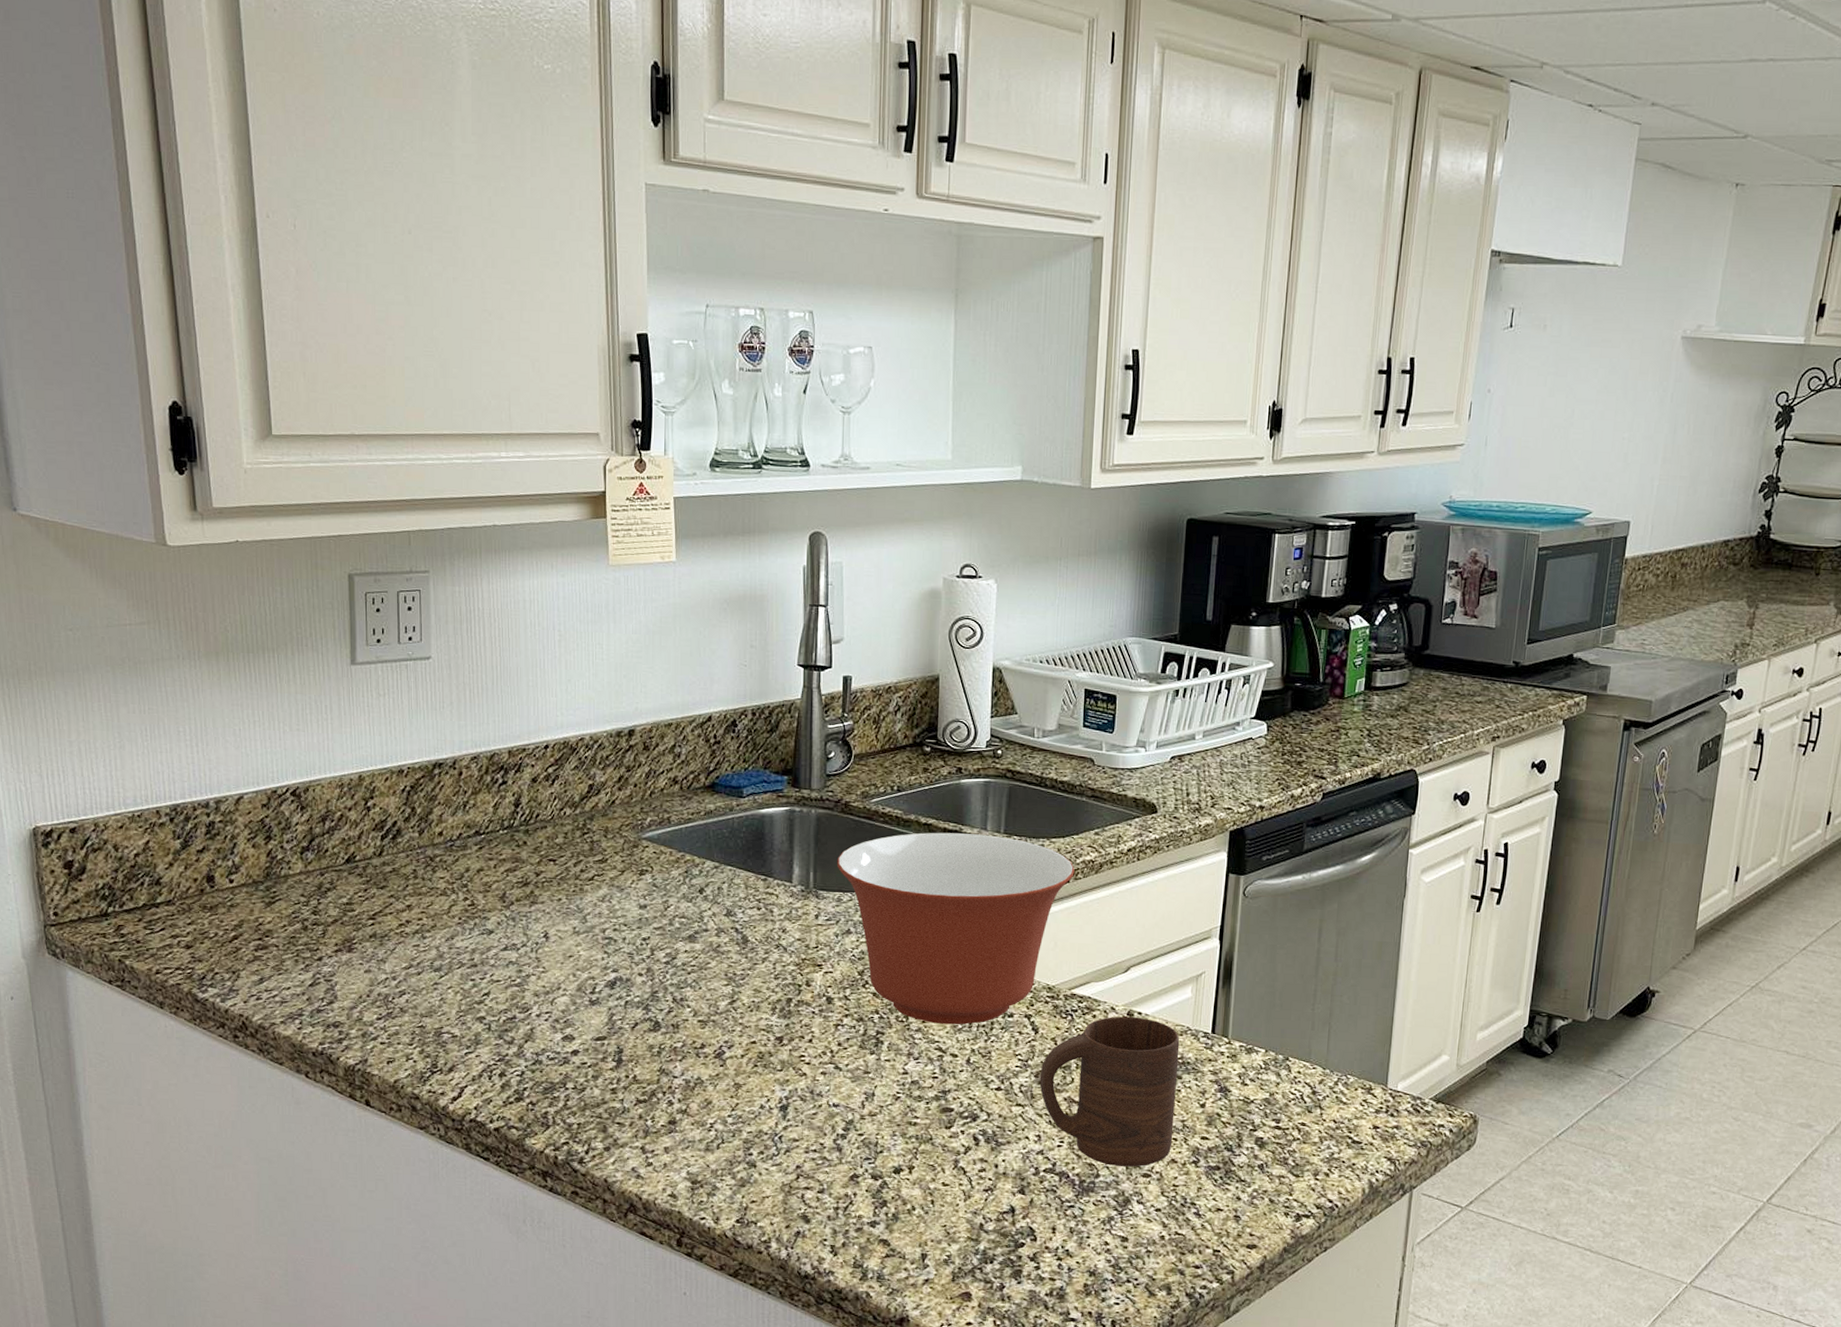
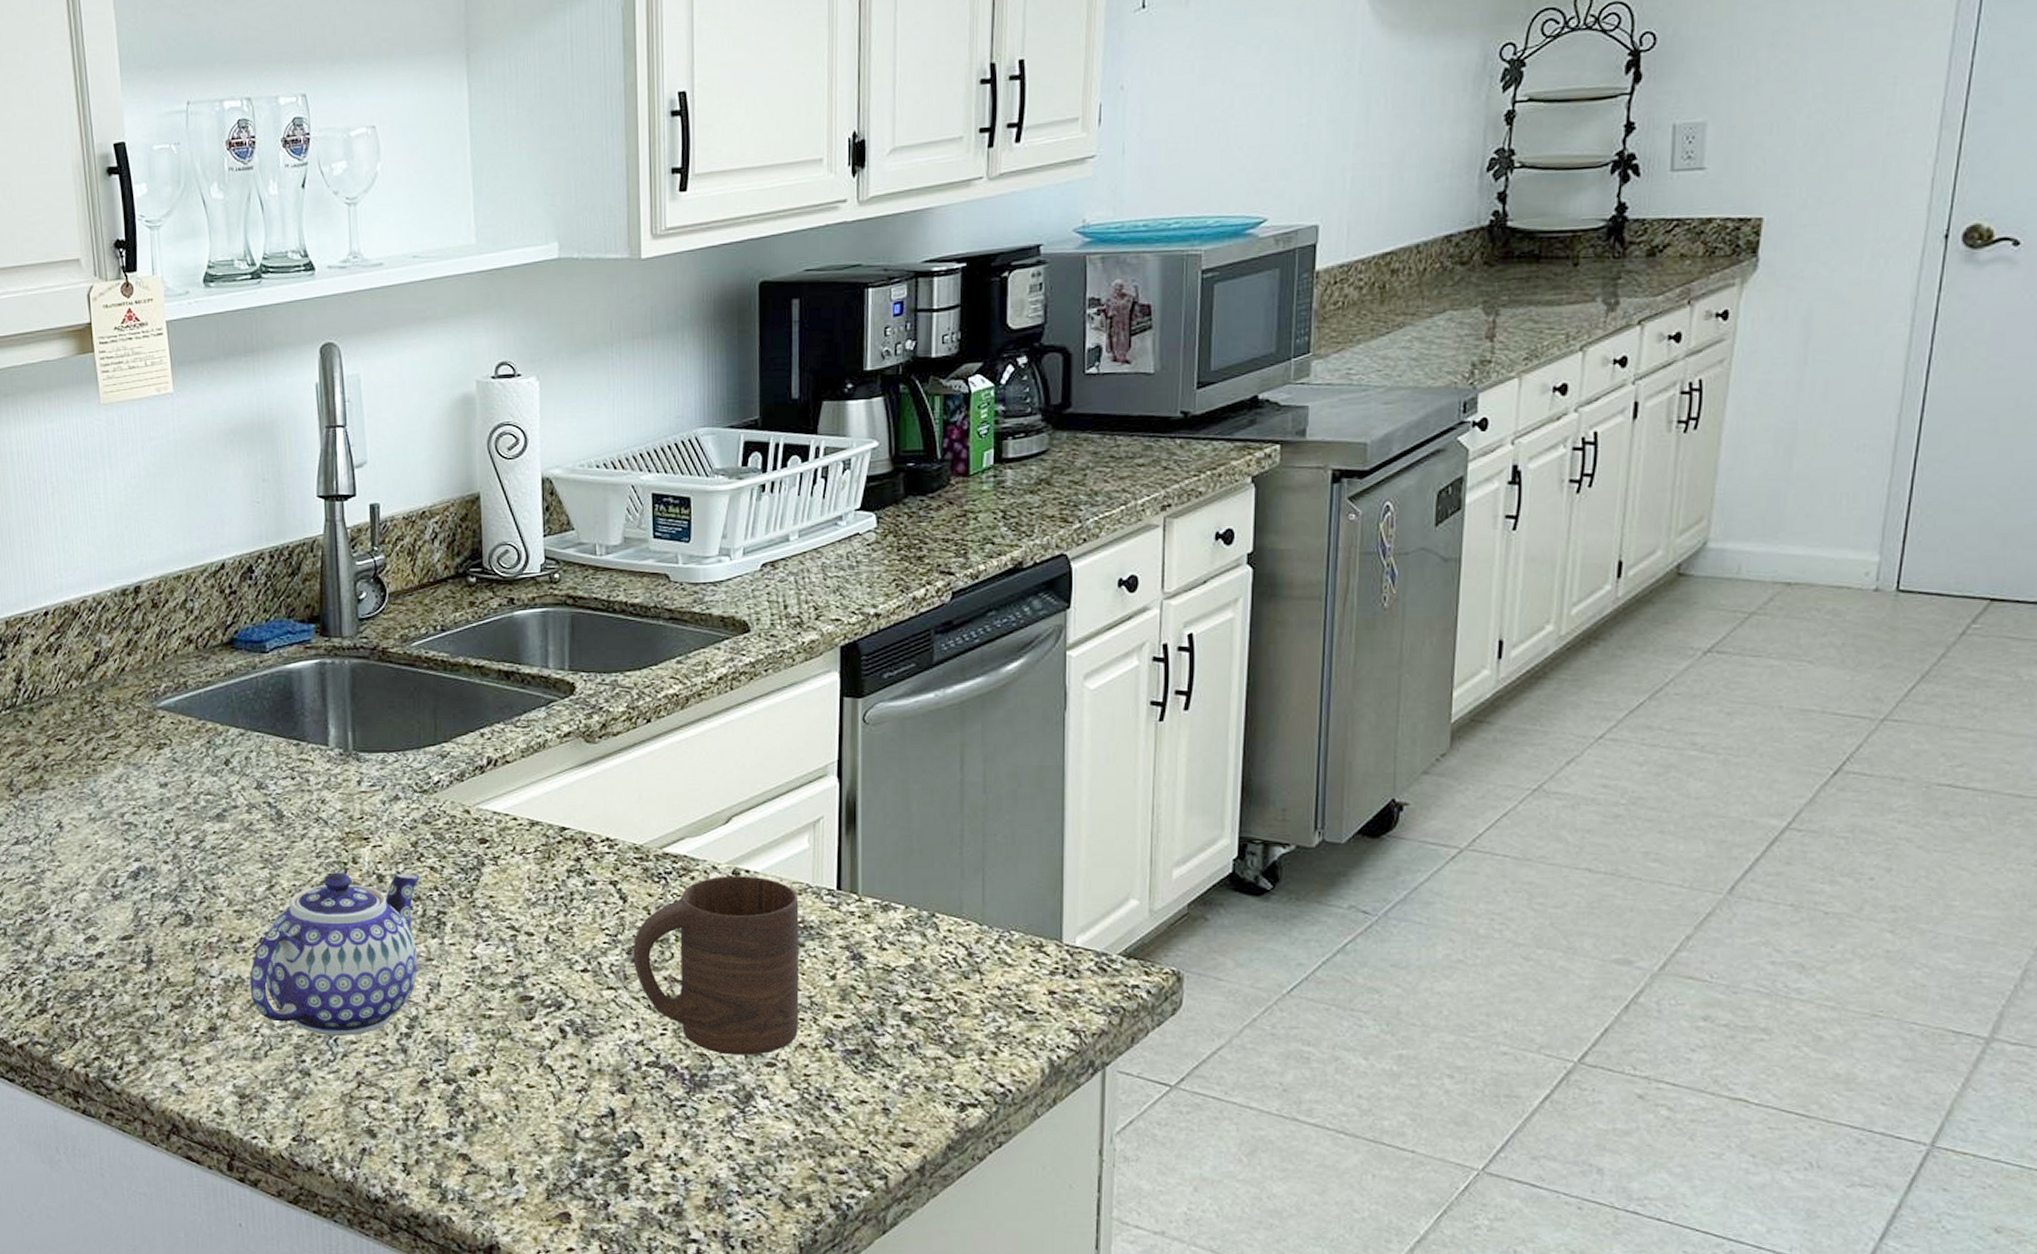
teapot: none [708,992,864,1135] -> present [249,872,420,1037]
mixing bowl: present [836,832,1075,1025] -> none [377,673,656,898]

